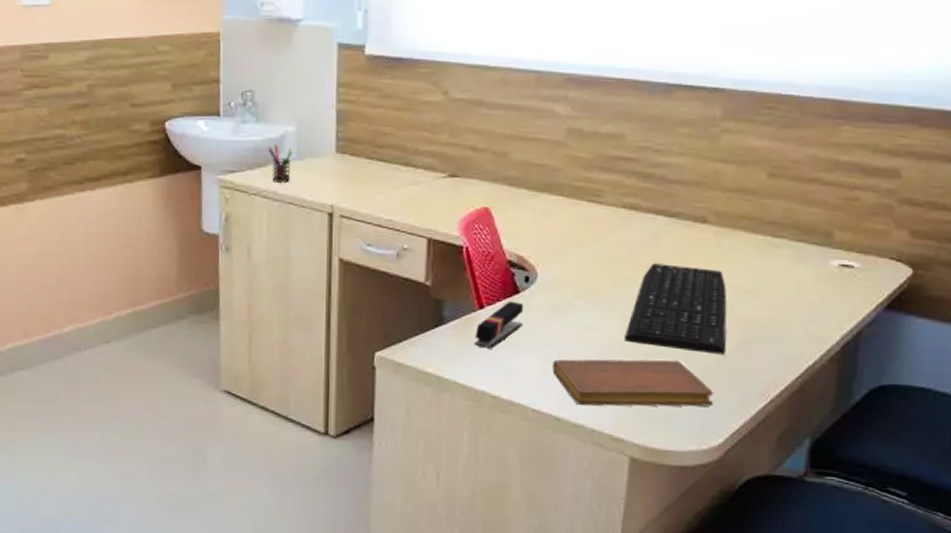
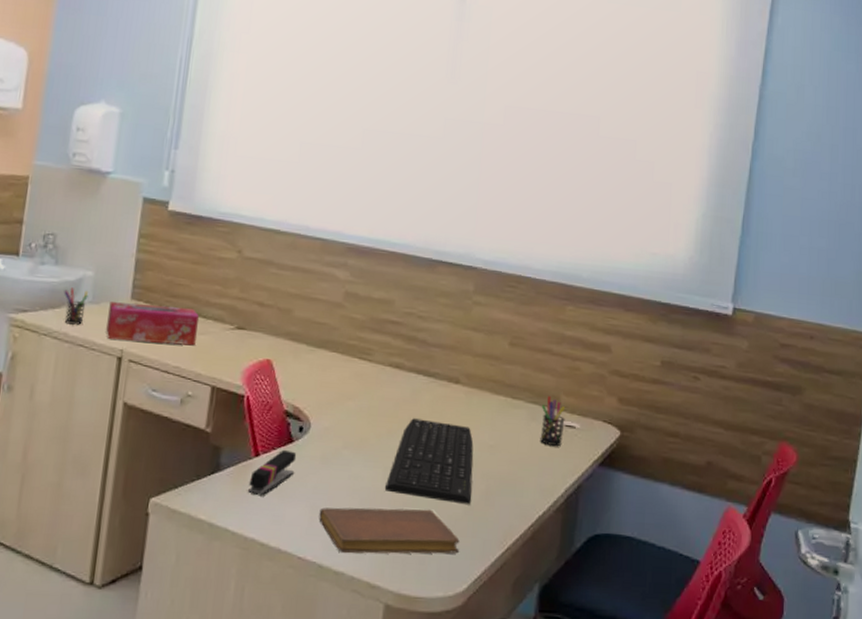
tissue box: none [314,156,409,197] -> present [106,302,200,346]
pen holder: none [808,232,841,288] -> present [540,396,566,446]

